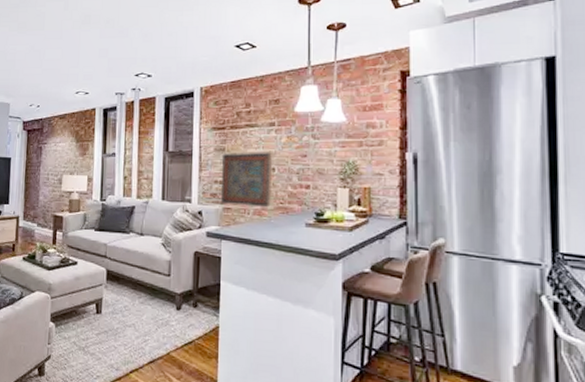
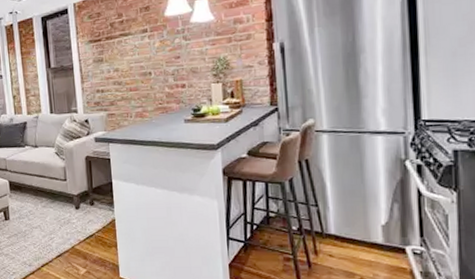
relief panel: present [220,150,273,208] -> none [100,56,151,111]

